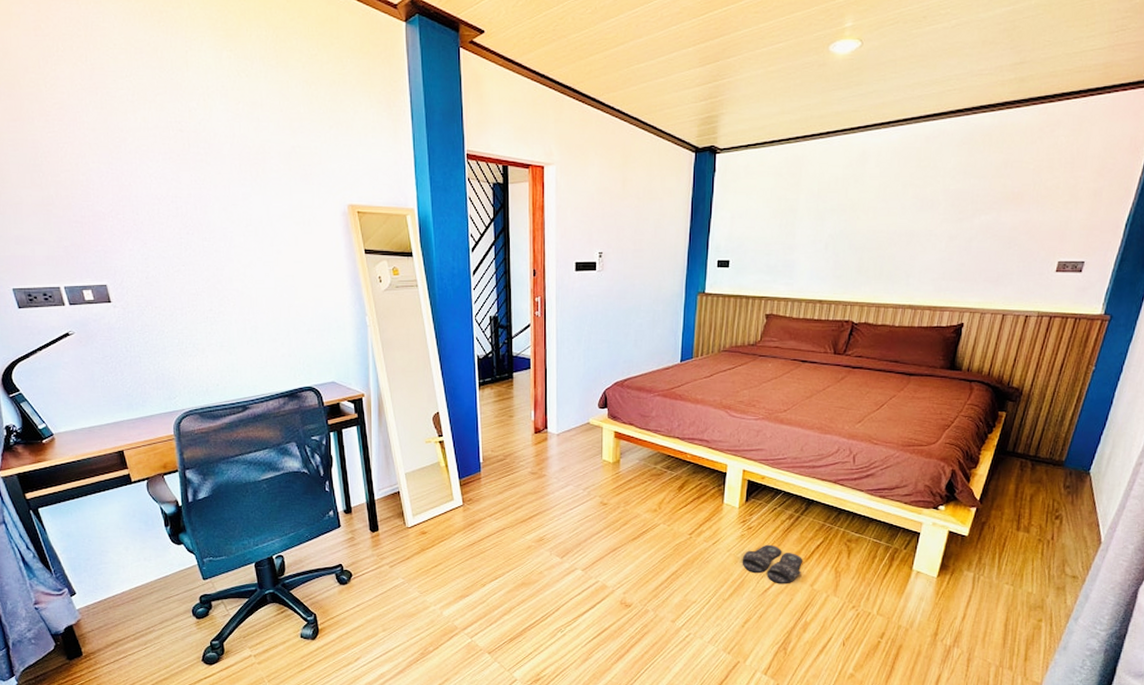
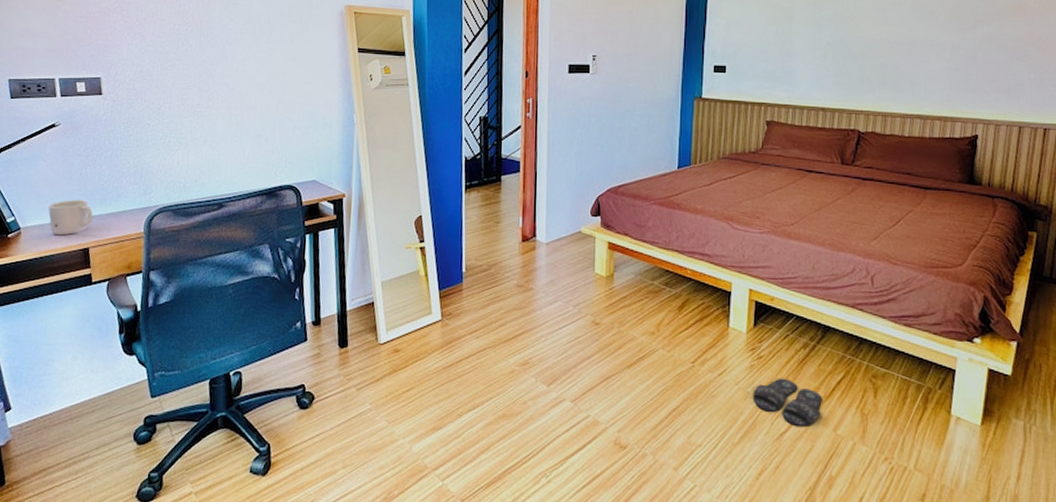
mug: none [77,406,122,440] -> present [48,200,93,236]

